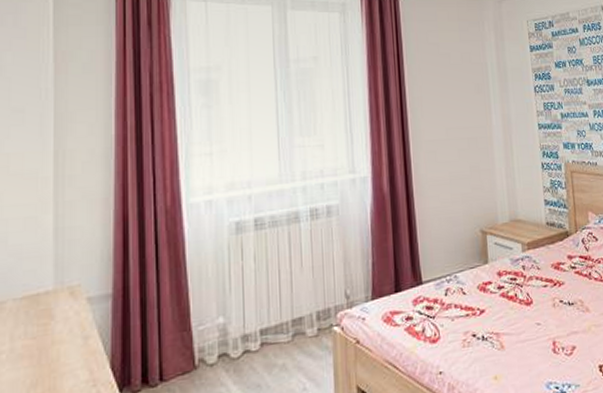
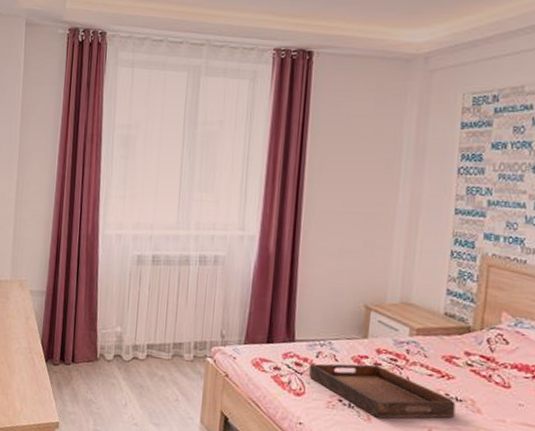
serving tray: none [441,288,571,344] -> present [309,363,456,419]

